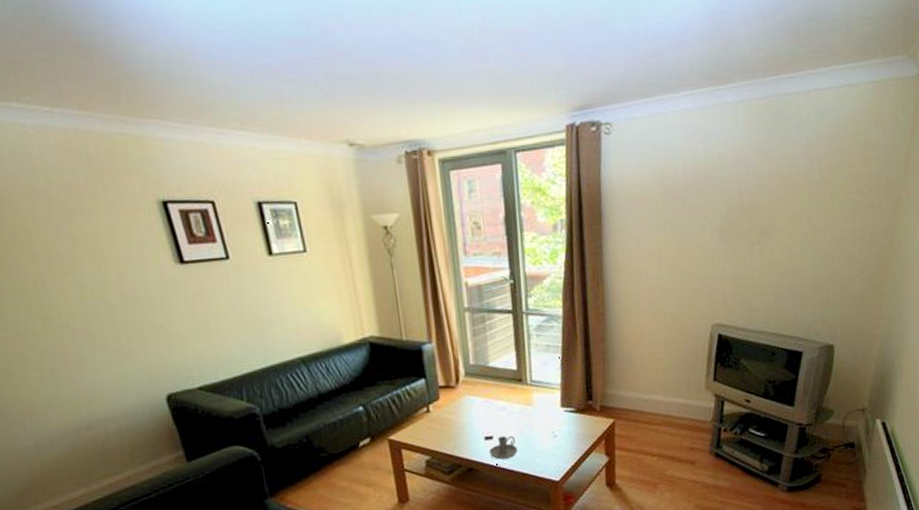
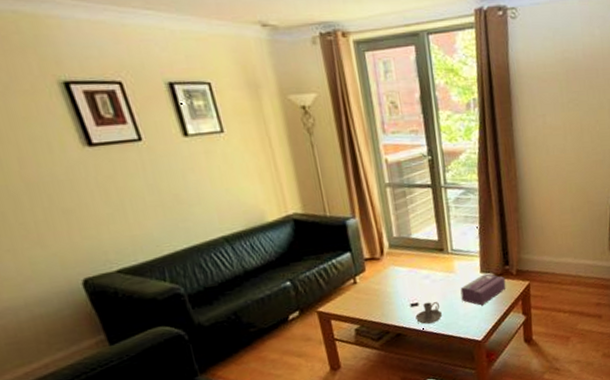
tissue box: none [538,407,589,443] -> present [460,272,506,306]

